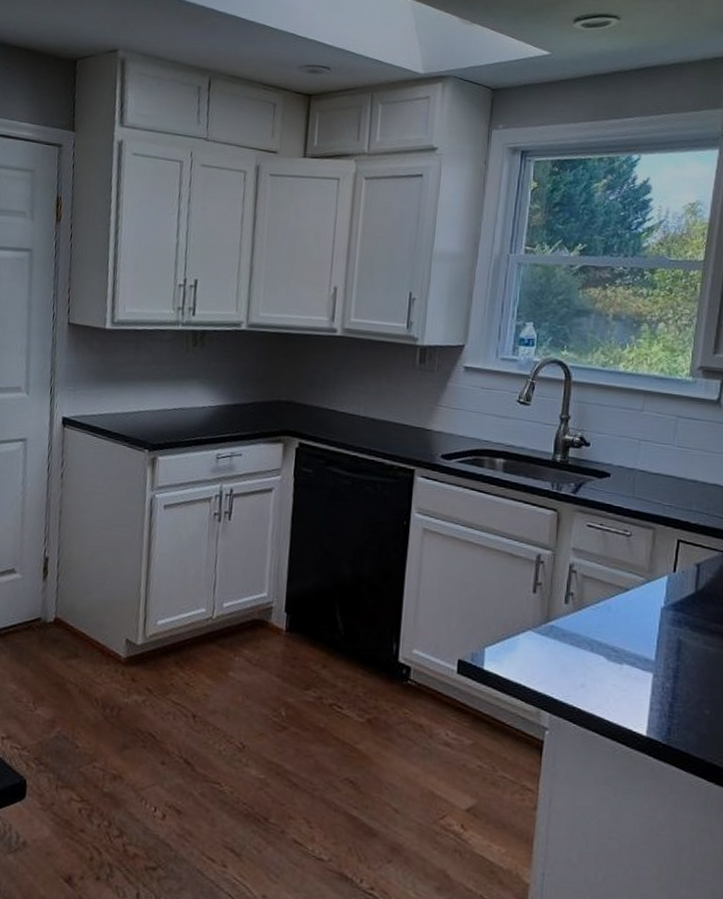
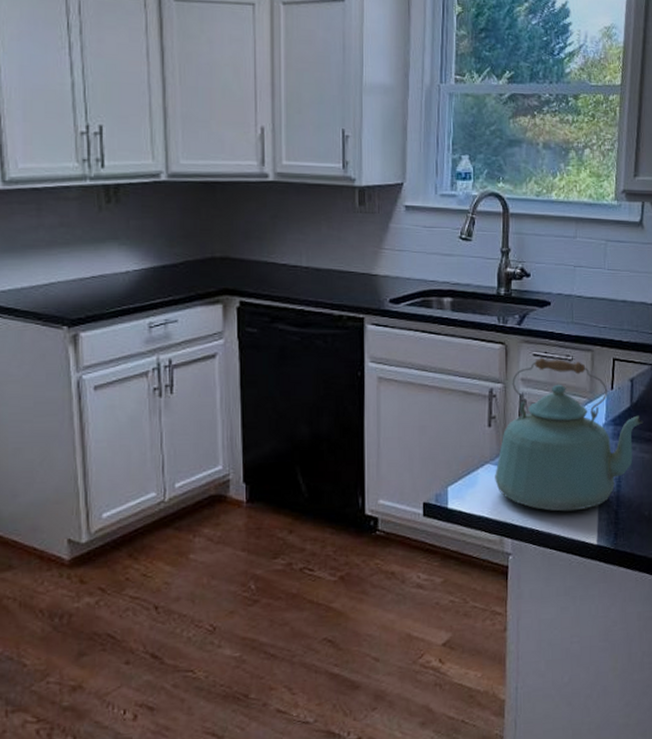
kettle: none [536,529,710,696] -> present [495,357,644,512]

